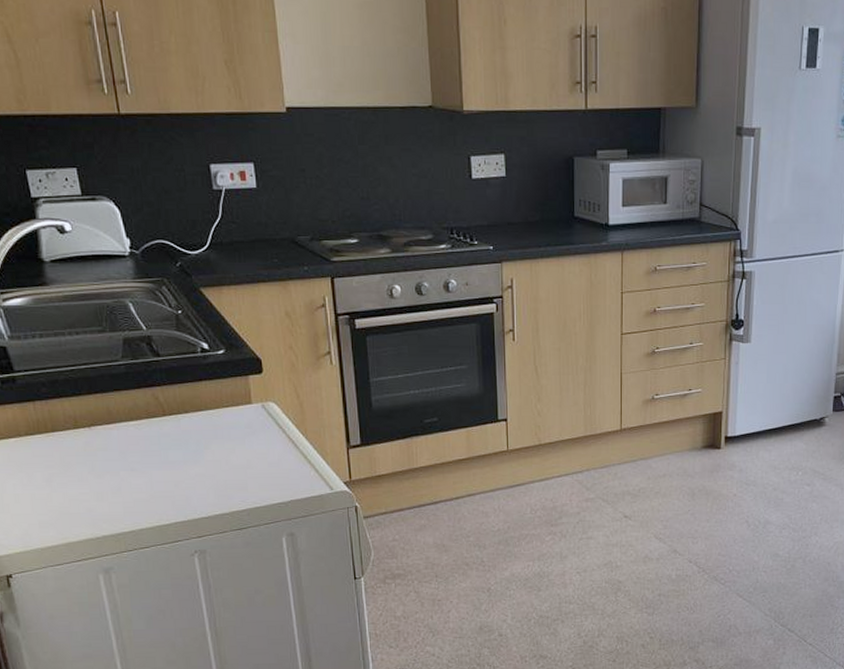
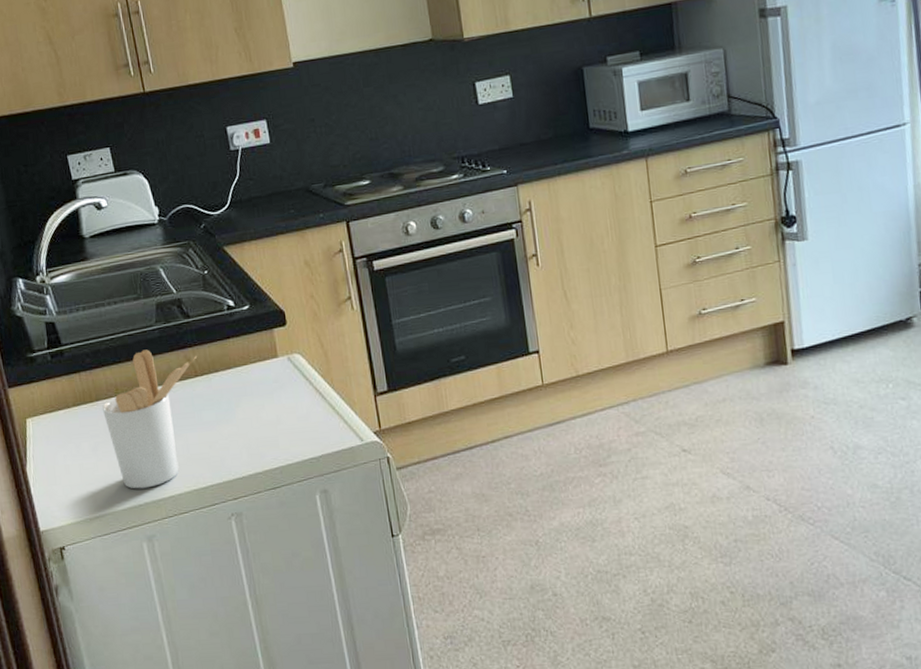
utensil holder: none [59,384,165,522] -> present [102,349,197,489]

